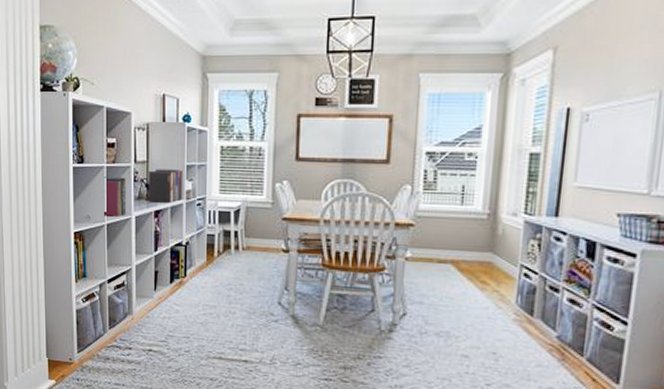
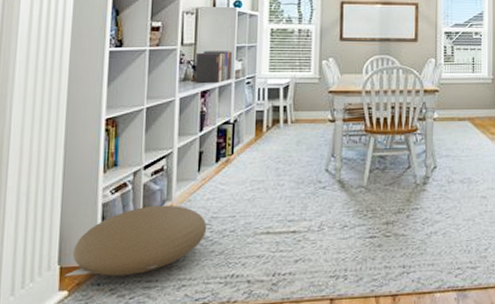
pouf: none [52,317,164,377] -> present [64,205,207,277]
books: present [104,177,127,217] -> none [143,60,171,99]

